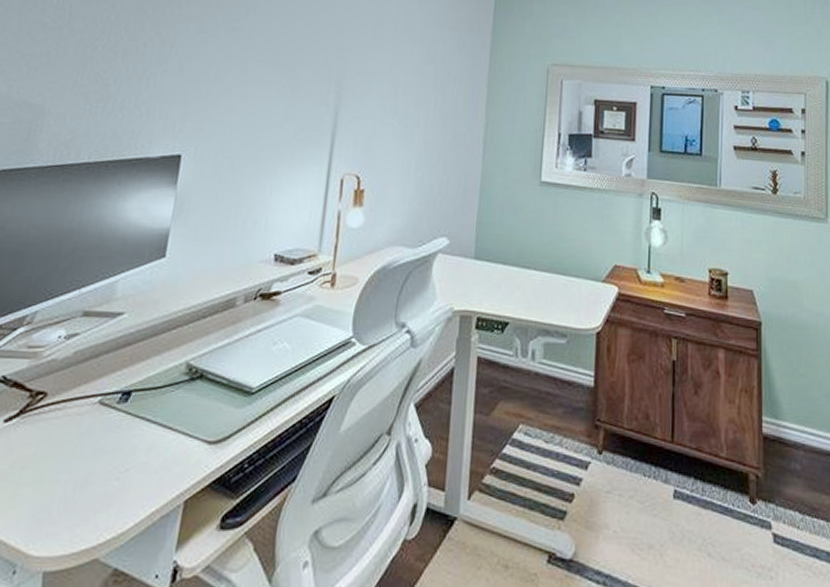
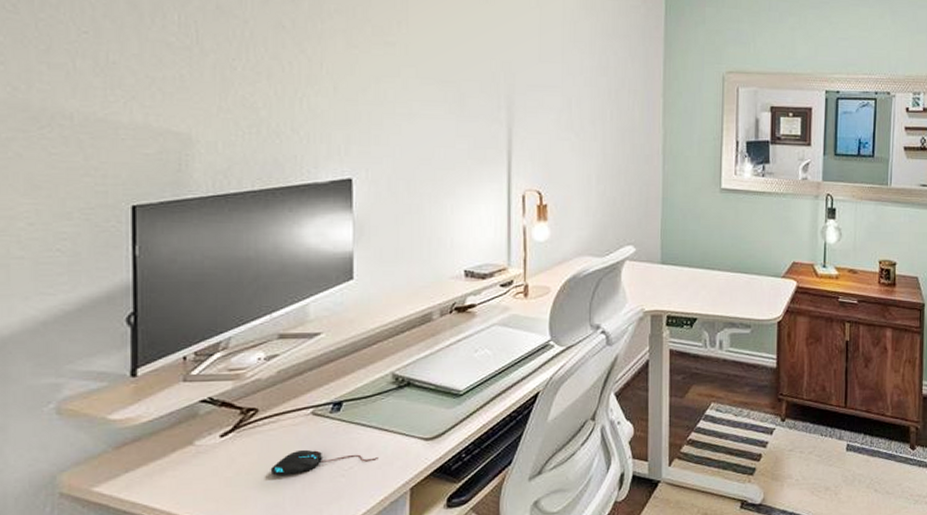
mouse: none [44,443,157,473] -> present [270,449,379,476]

